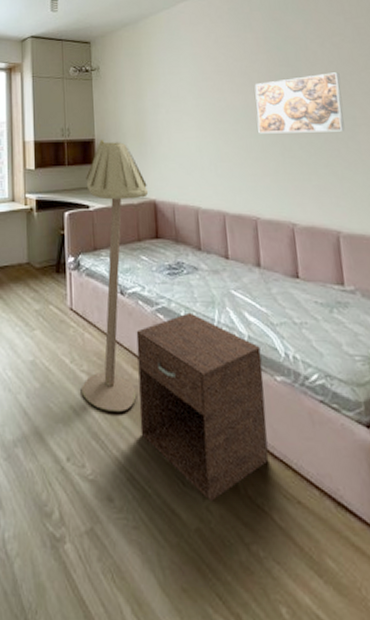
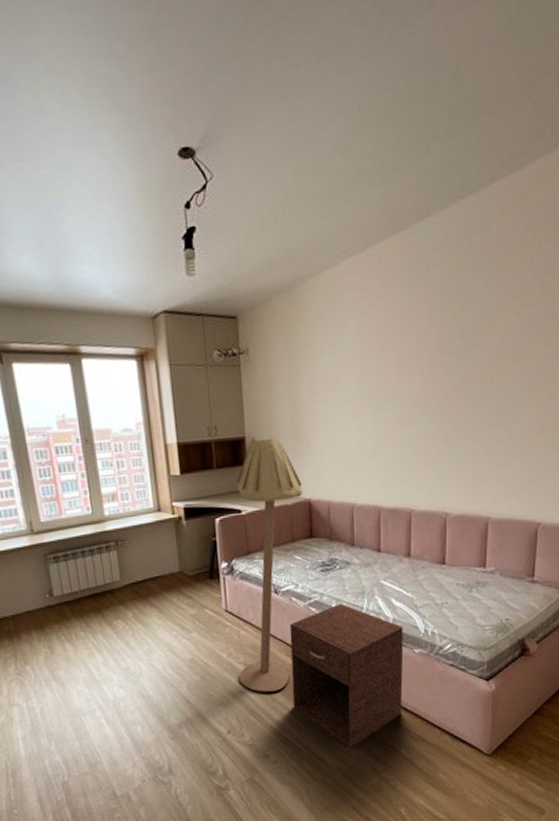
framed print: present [254,72,345,134] -> none [422,345,515,421]

